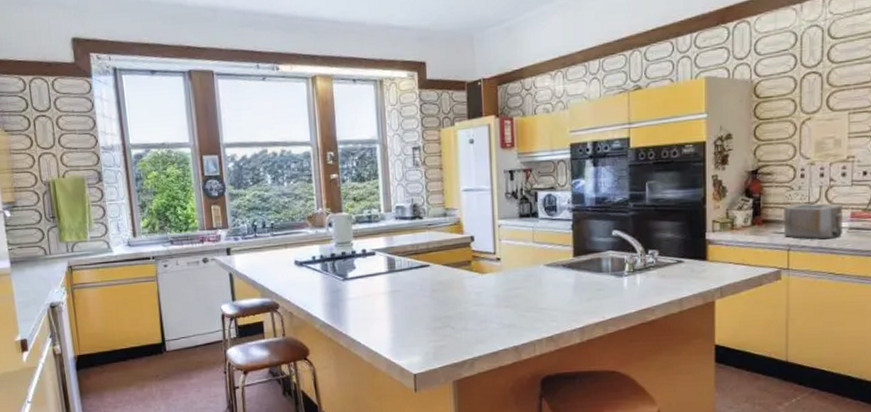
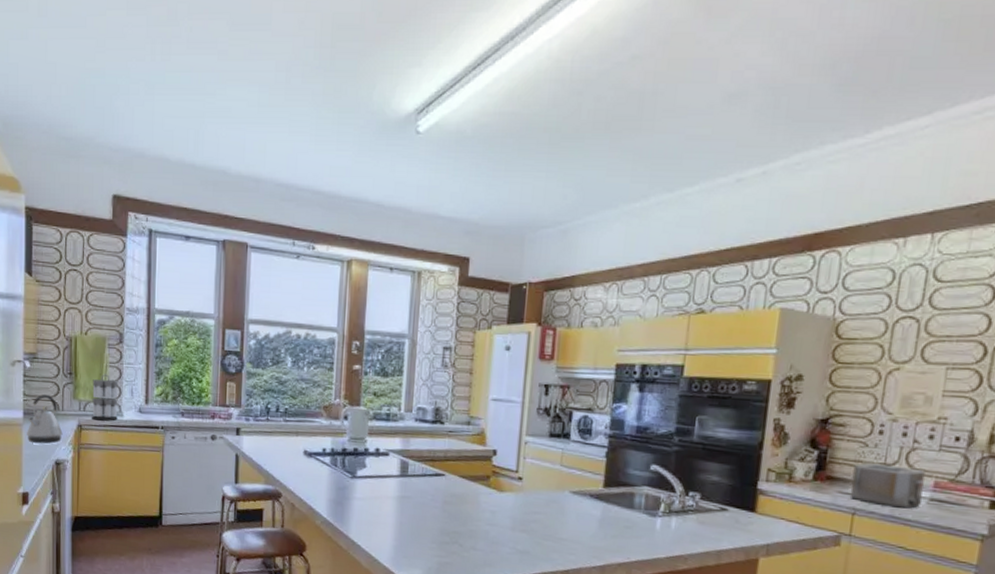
kettle: none [16,241,54,291] -> present [27,394,63,445]
spice rack: none [77,213,108,260] -> present [92,374,119,421]

